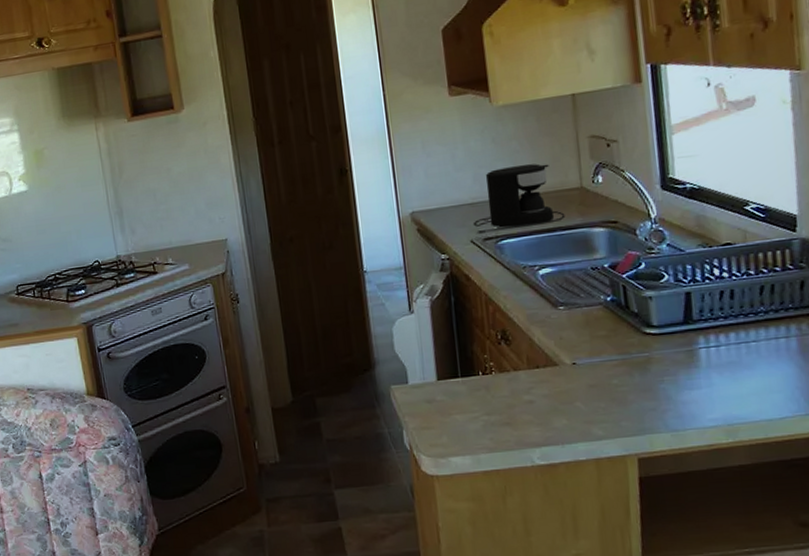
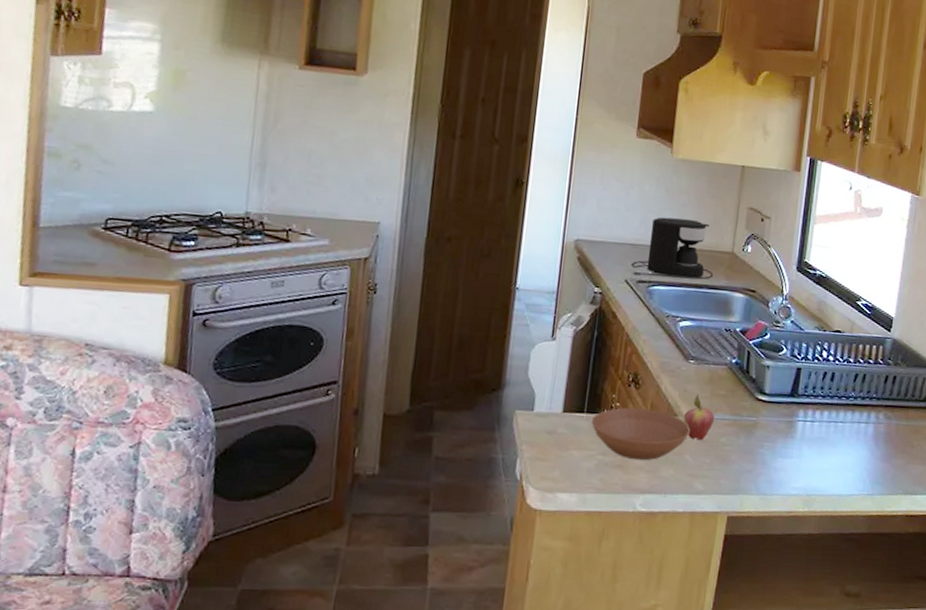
bowl: none [467,363,575,415] -> present [591,407,690,461]
fruit: none [564,340,601,386] -> present [683,394,715,441]

